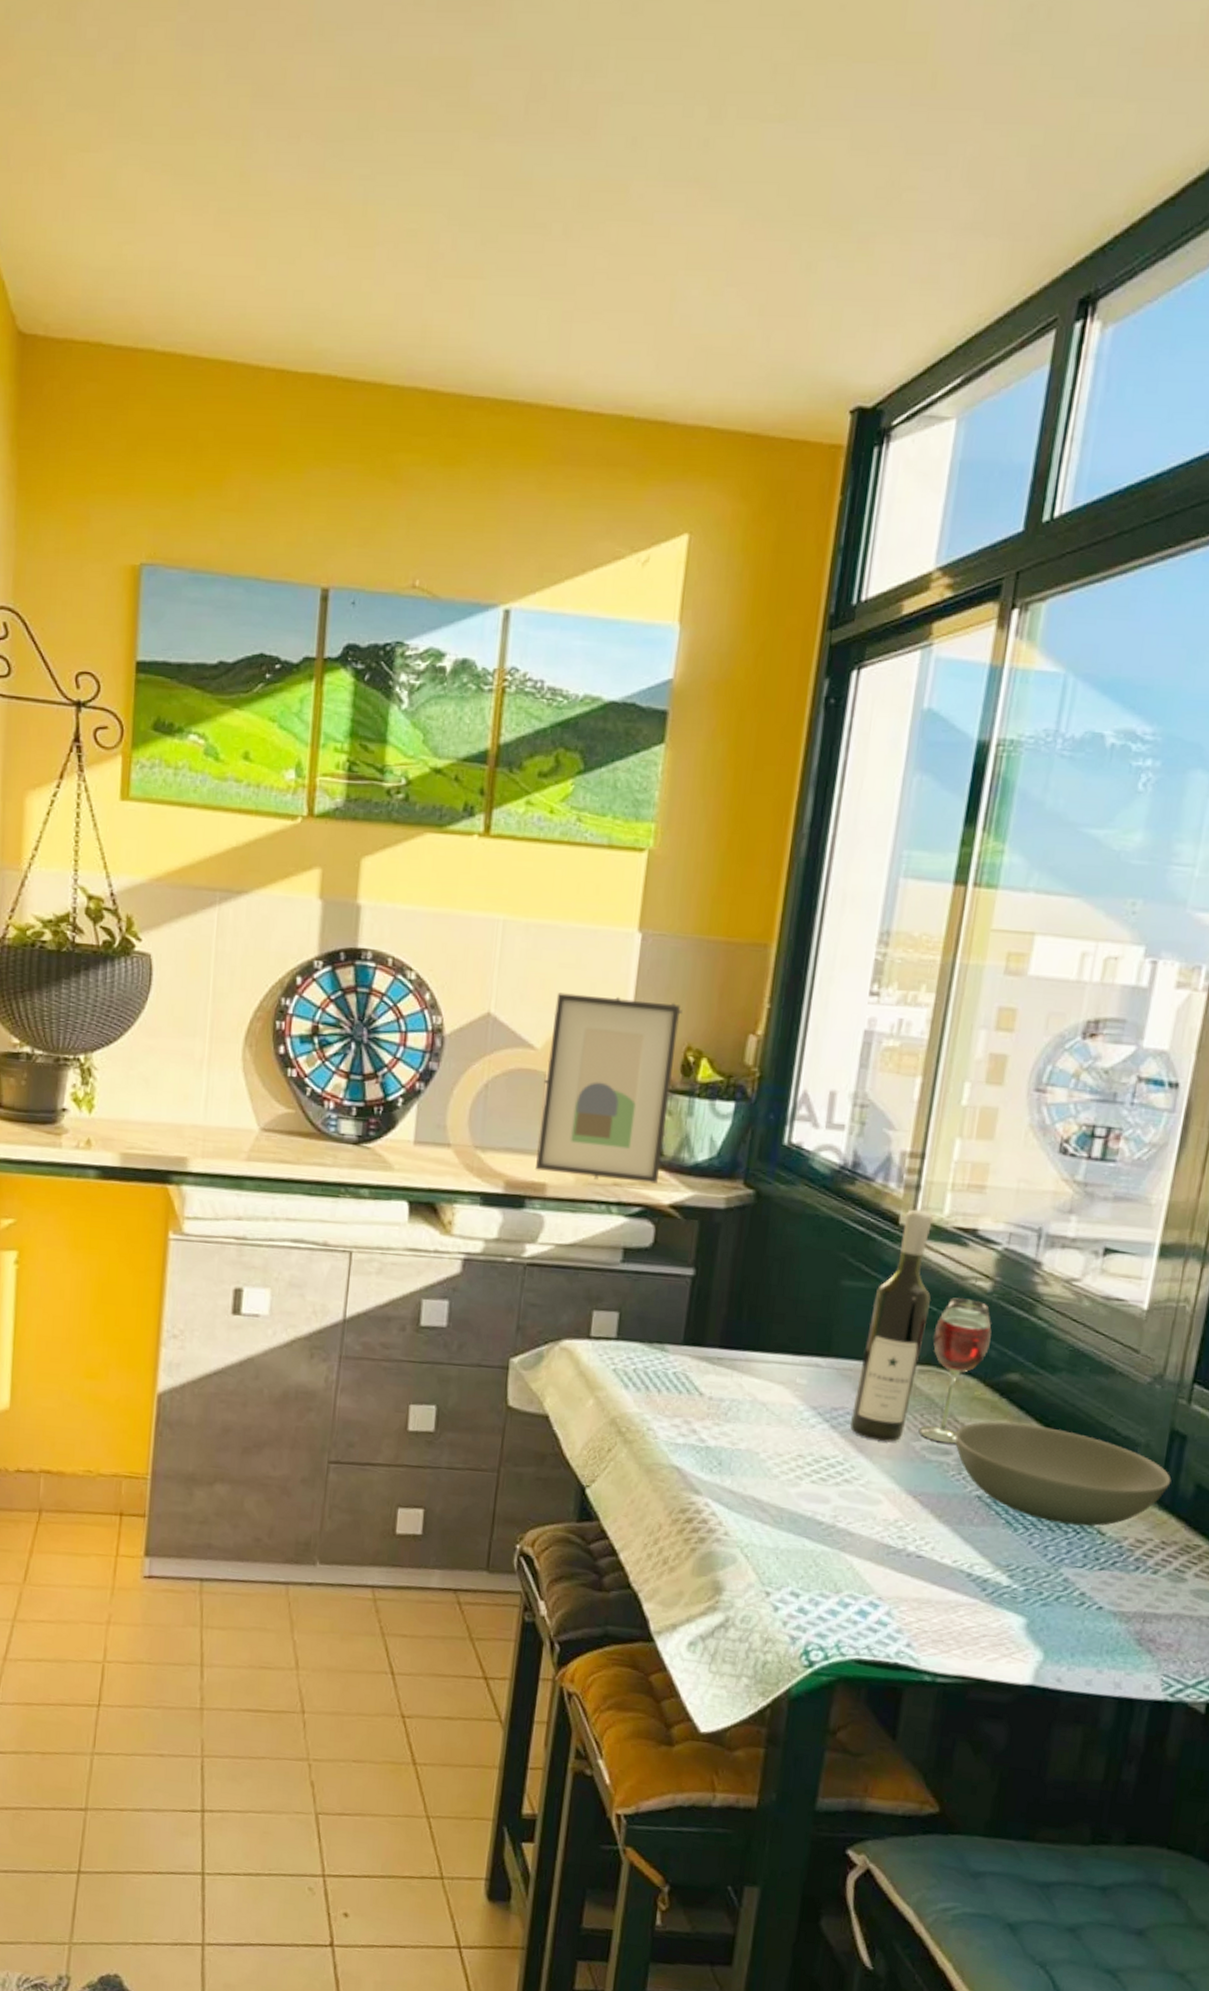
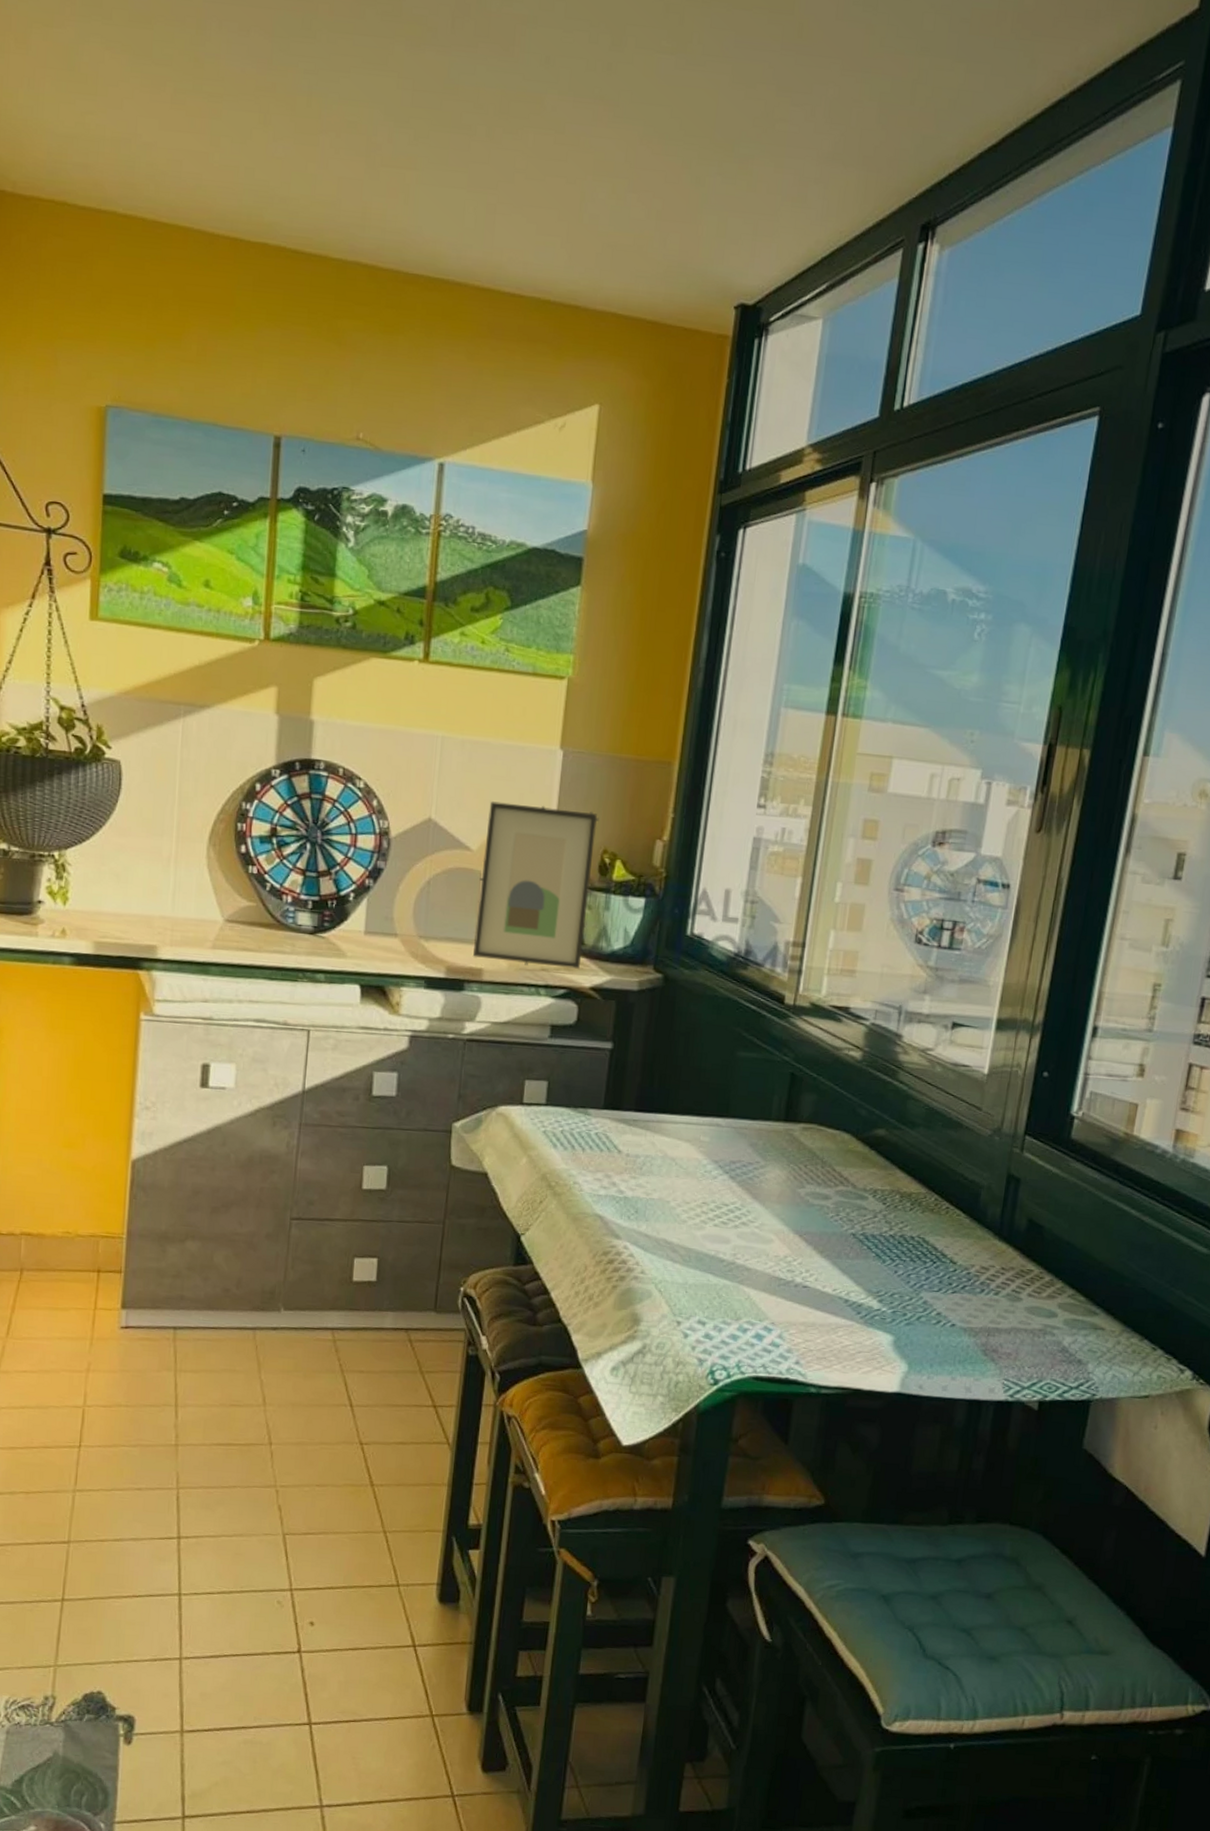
bottle: present [849,1209,933,1442] -> none [745,990,812,1189]
wineglass: present [918,1297,992,1444] -> none [803,1065,862,1190]
dish: present [954,1421,1172,1526] -> none [833,1170,1009,1257]

